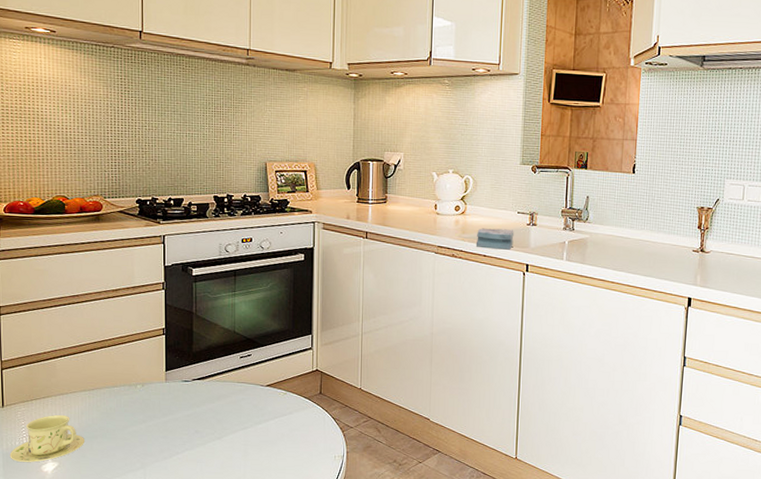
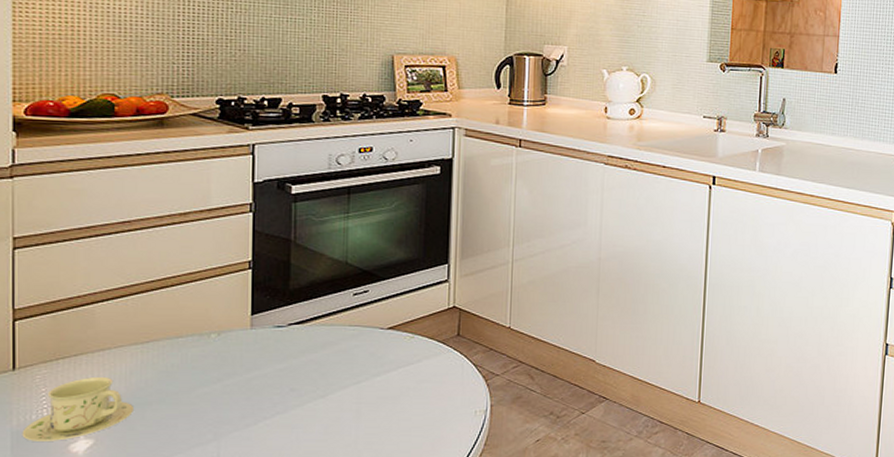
sponge: present [475,228,514,250] -> none [653,134,699,160]

